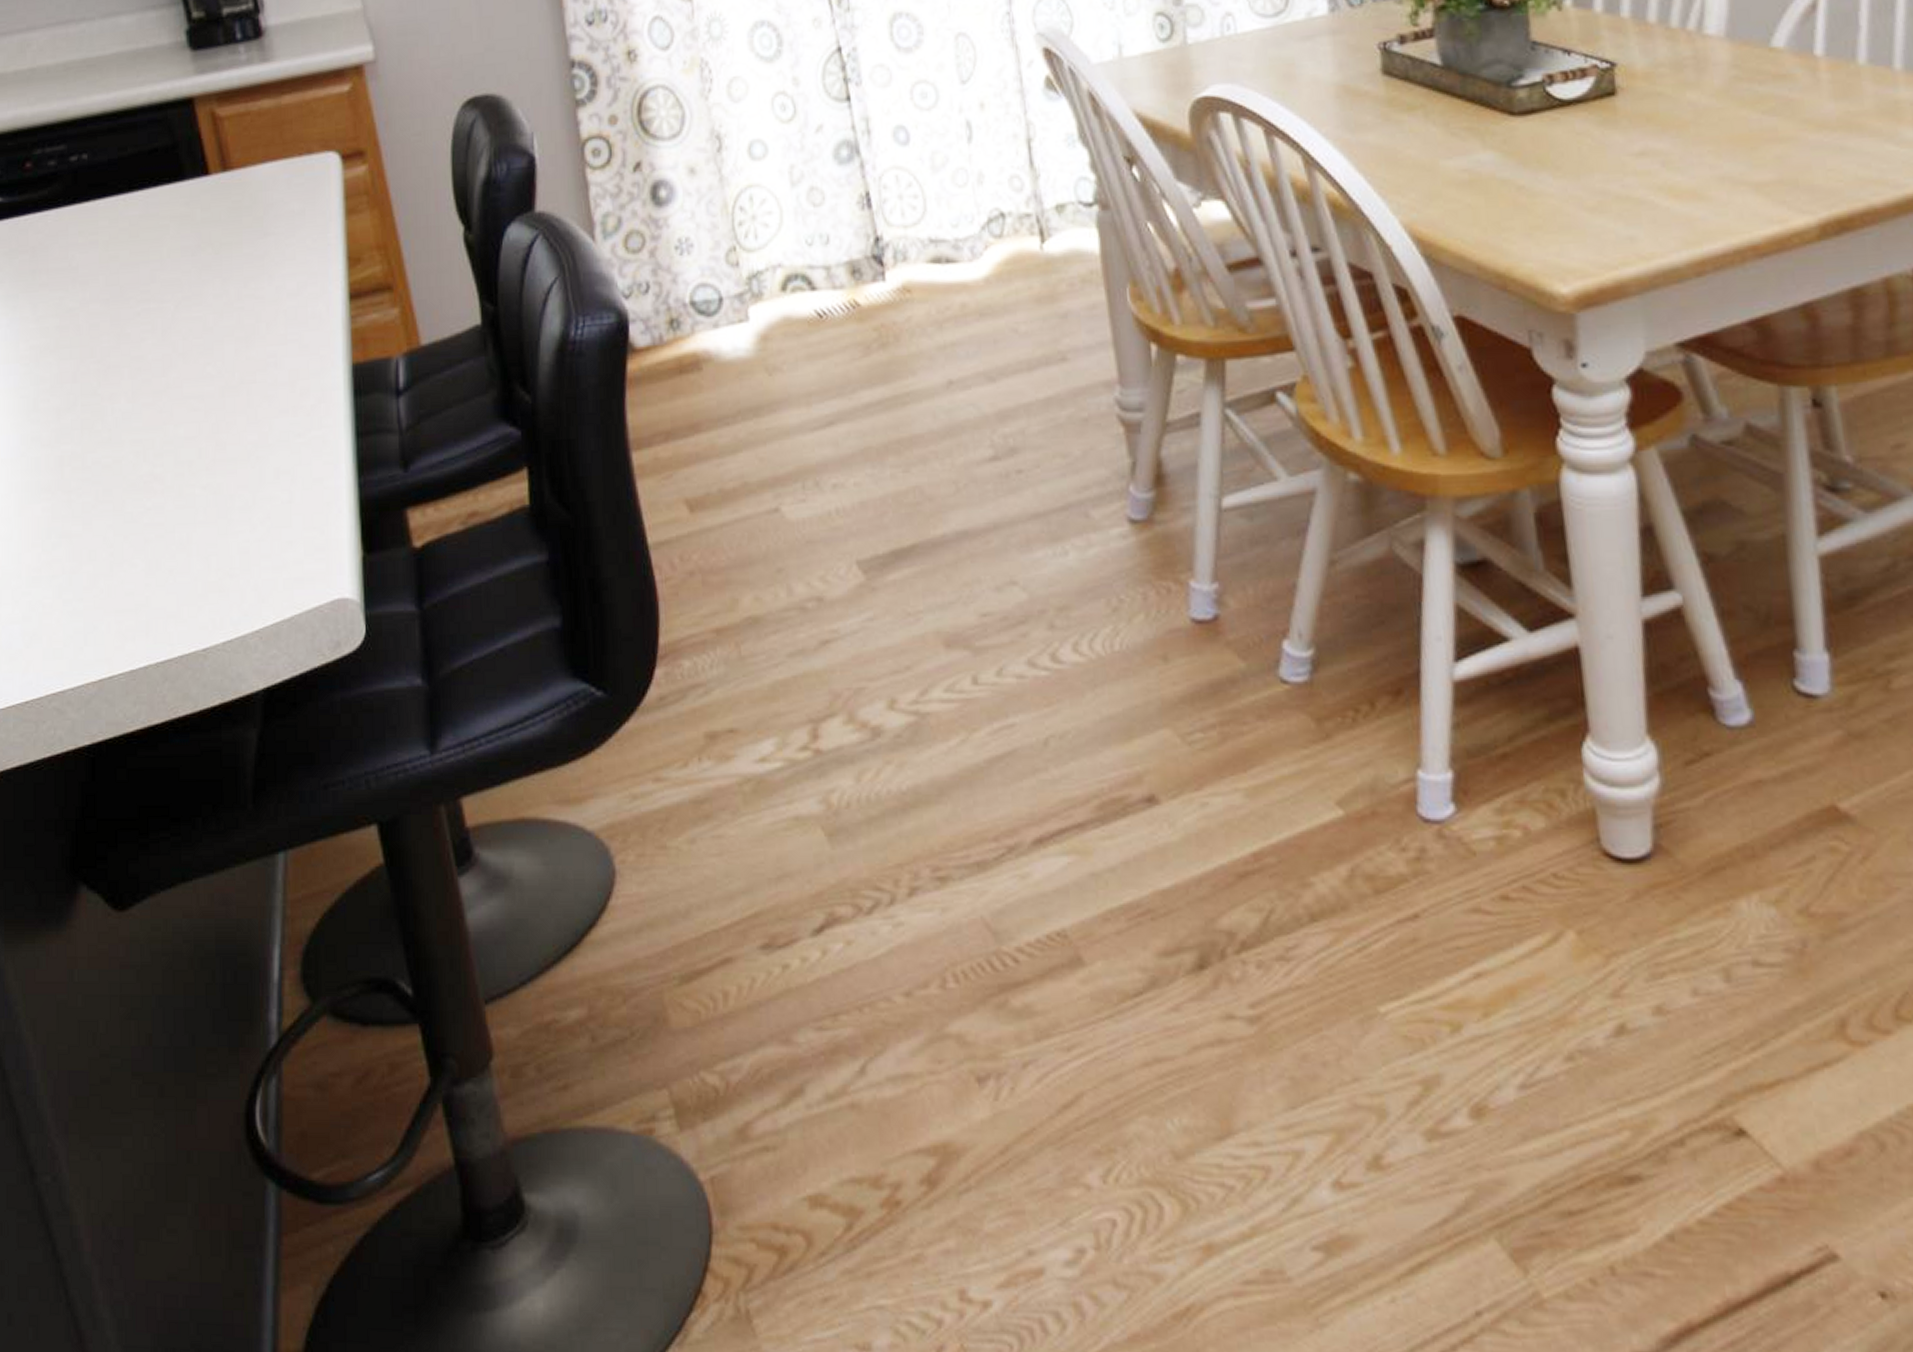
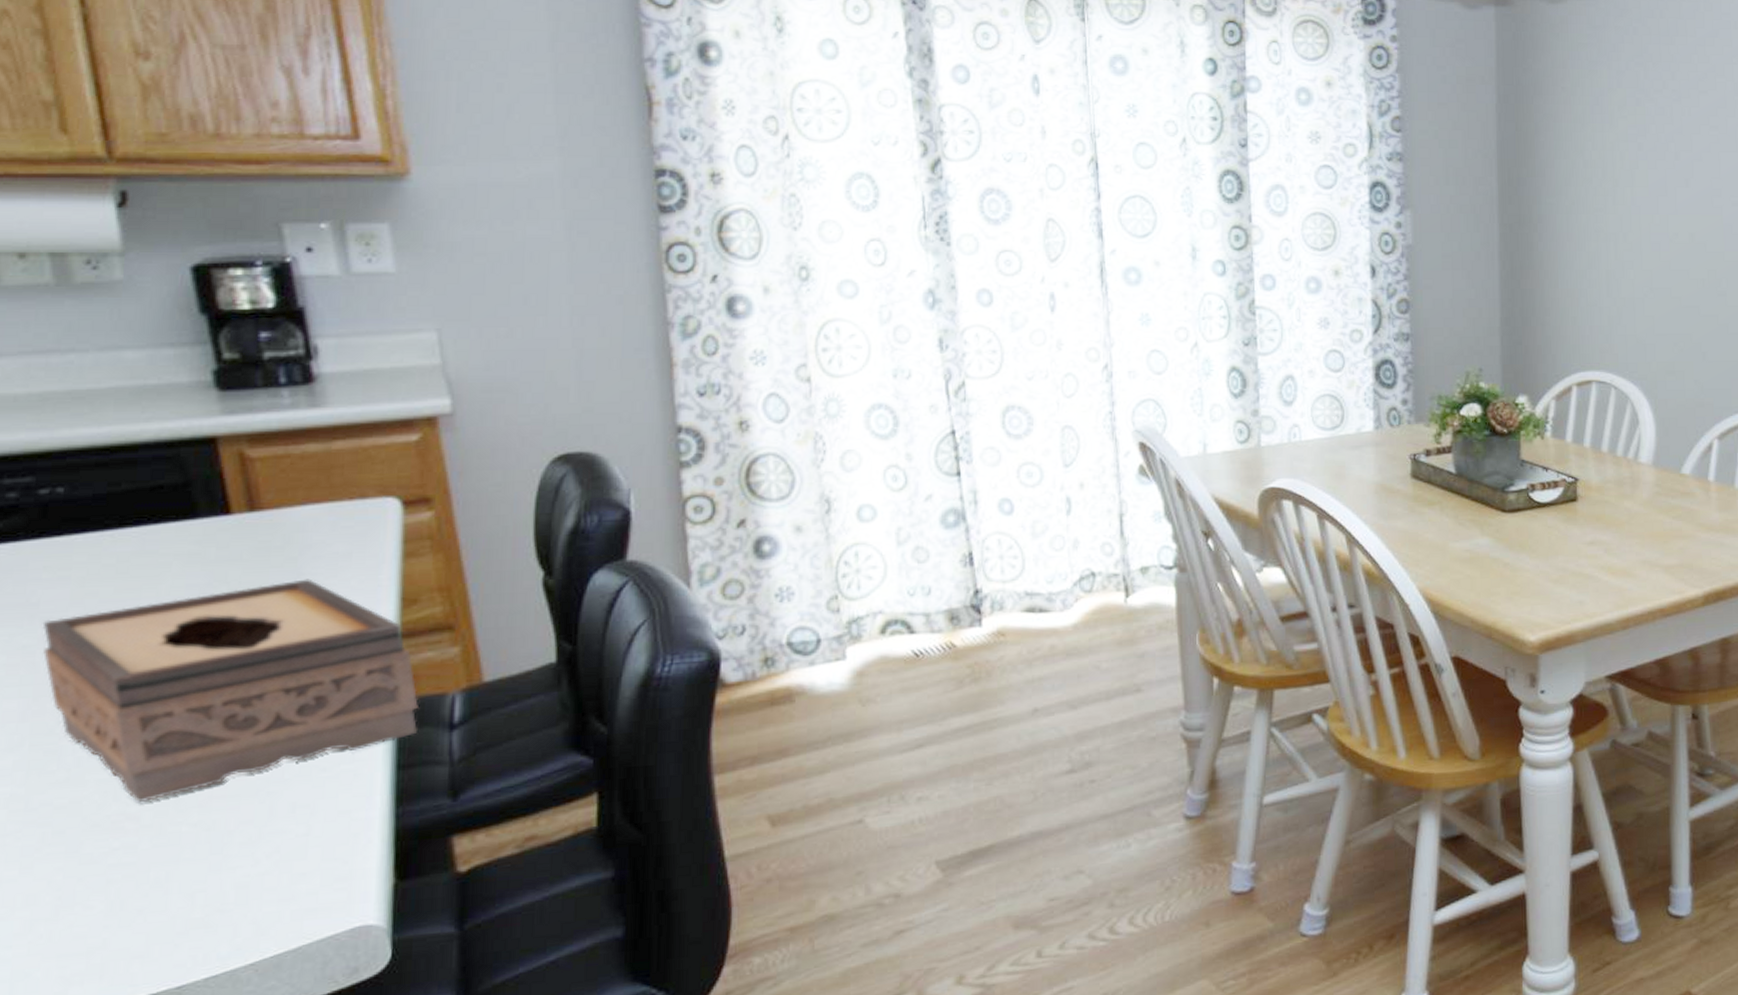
tissue box: none [81,238,370,465] -> present [42,578,419,803]

